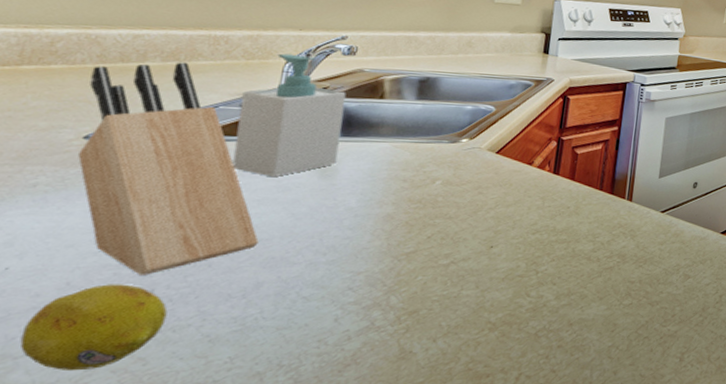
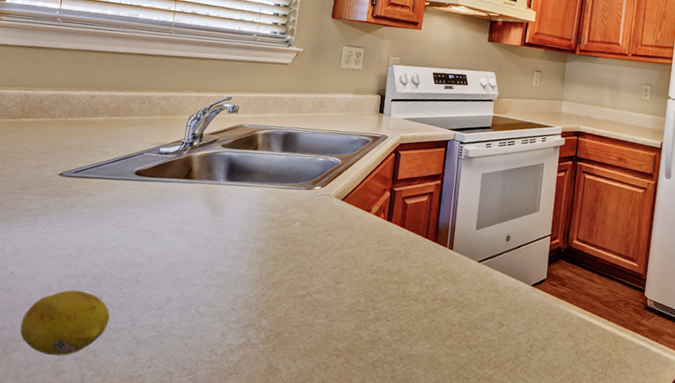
knife block: present [77,62,259,275] -> none [55,117,170,285]
soap bottle: present [232,53,346,178] -> none [152,111,231,213]

